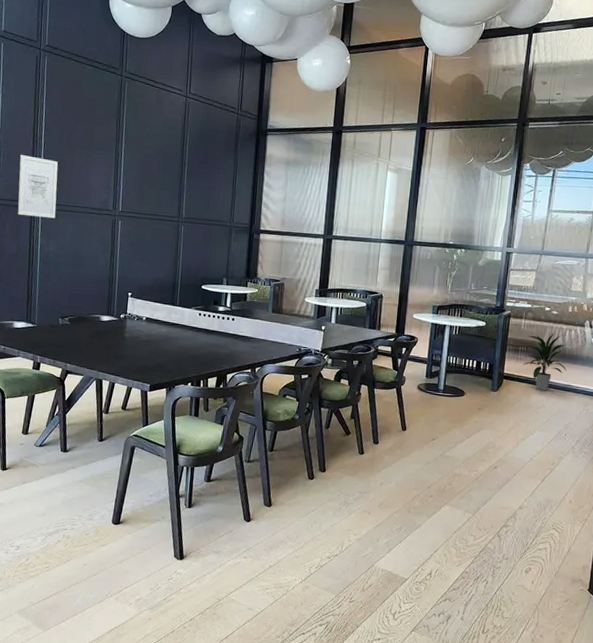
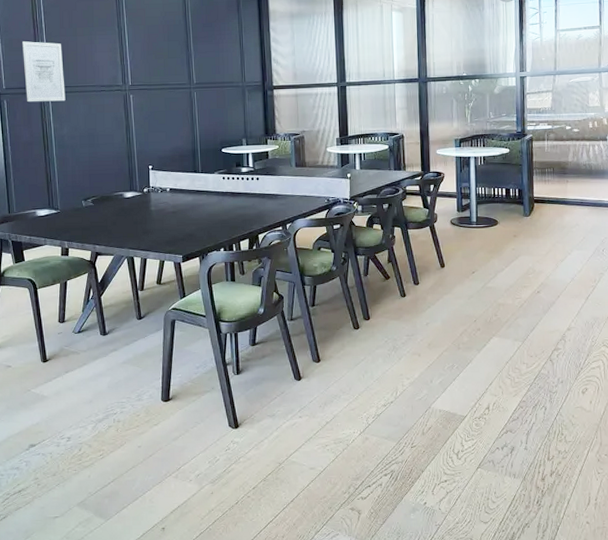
indoor plant: present [523,333,567,391] -> none [551,151,595,210]

